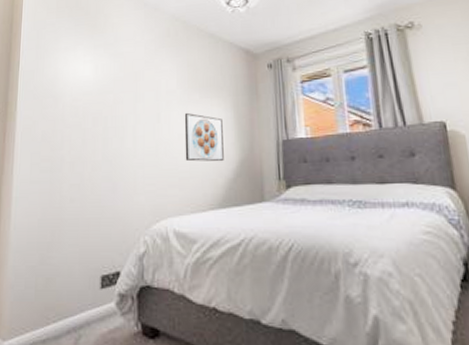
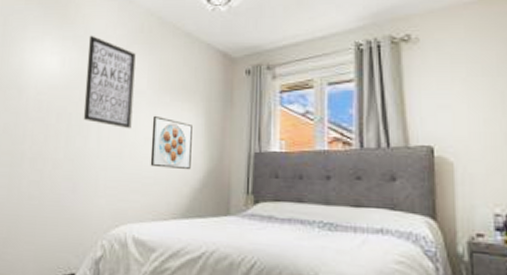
wall art: none [118,42,165,128] -> present [83,35,136,129]

